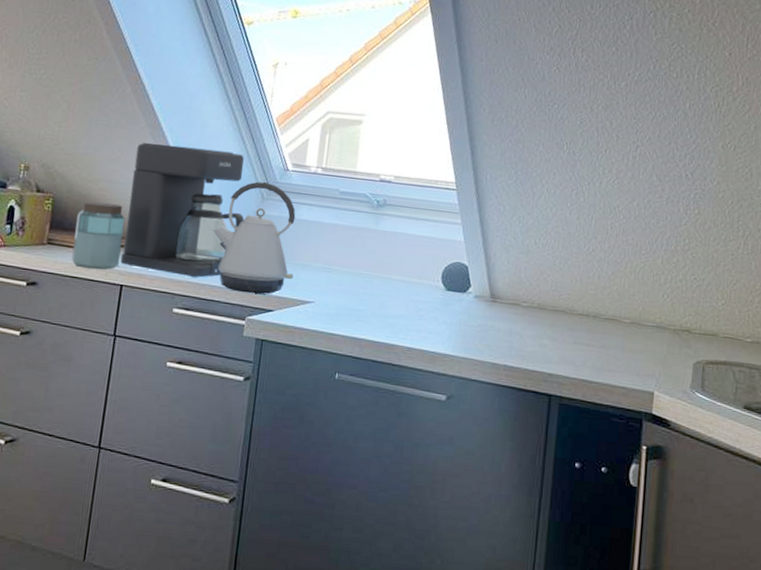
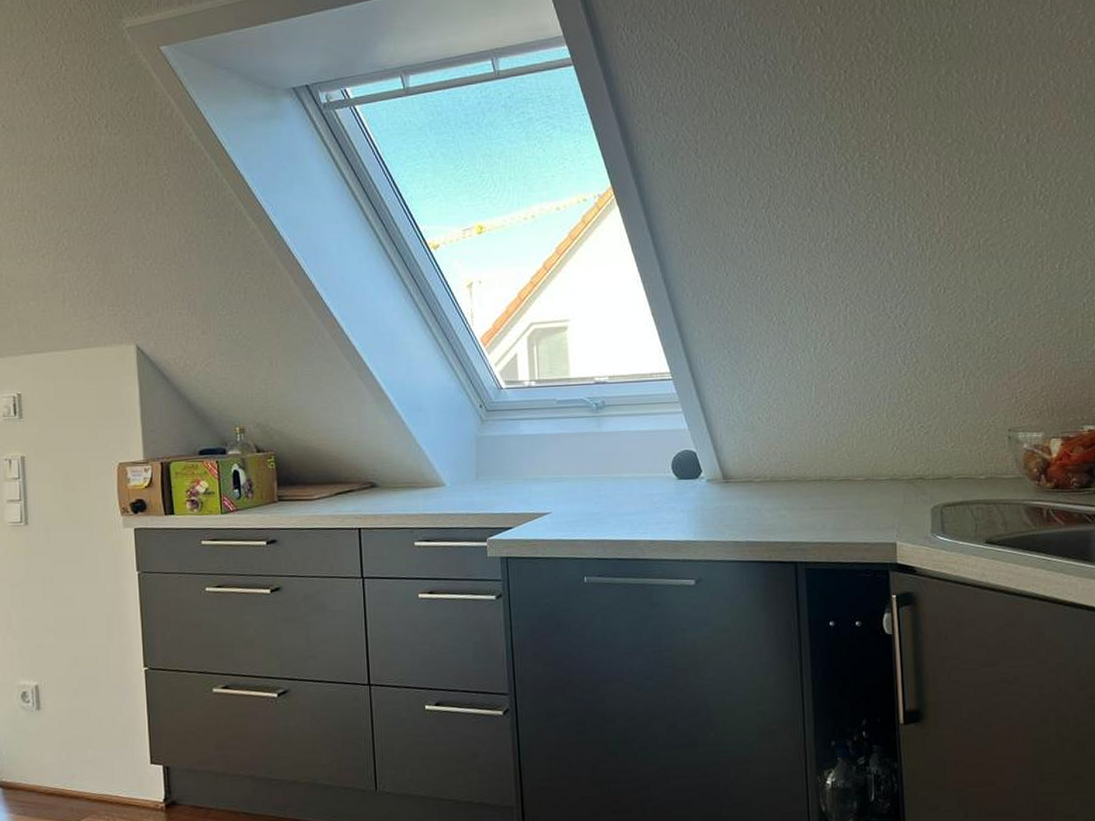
peanut butter: present [71,201,125,270] -> none [301,451,352,519]
coffee maker: present [120,142,245,278] -> none [348,380,468,510]
kettle: present [212,181,296,295] -> none [438,404,526,516]

